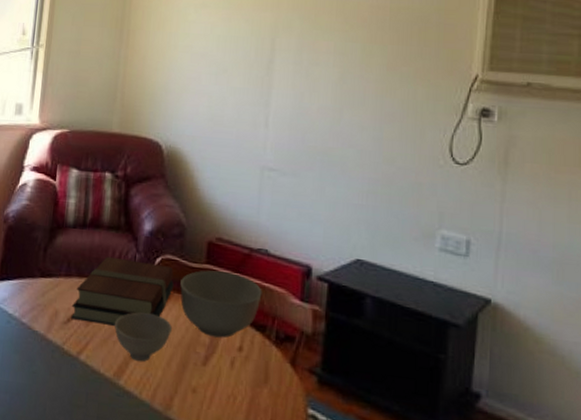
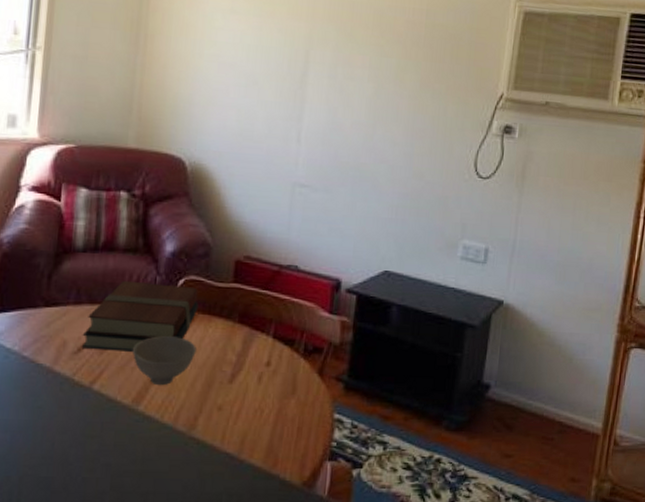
bowl: present [180,270,262,338] -> none [205,289,292,355]

